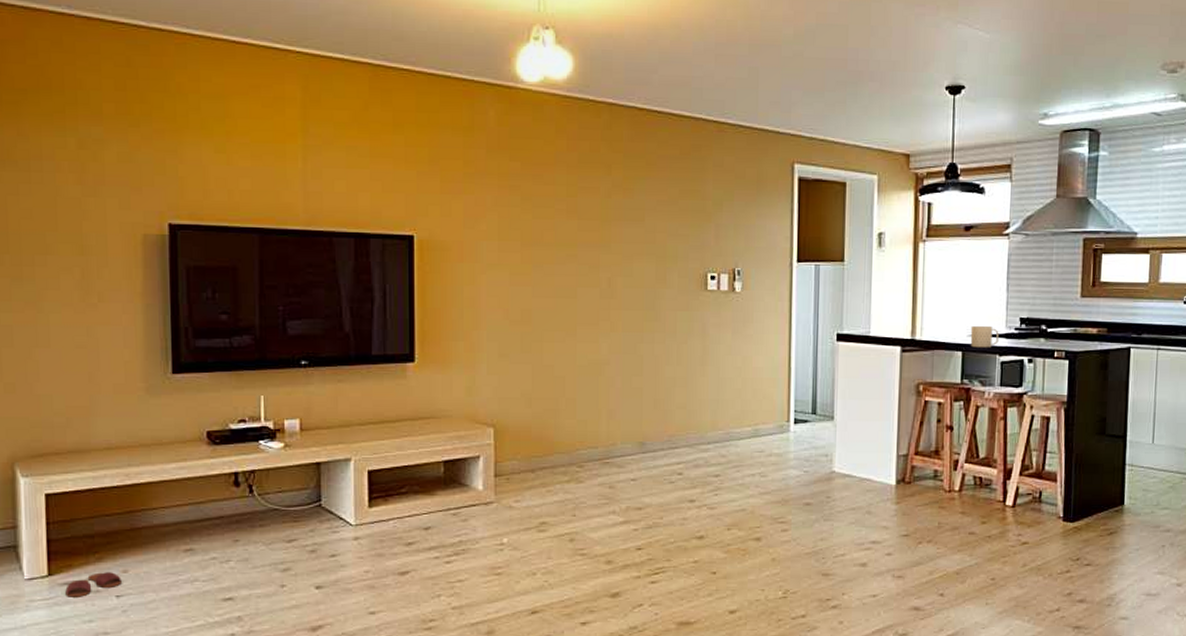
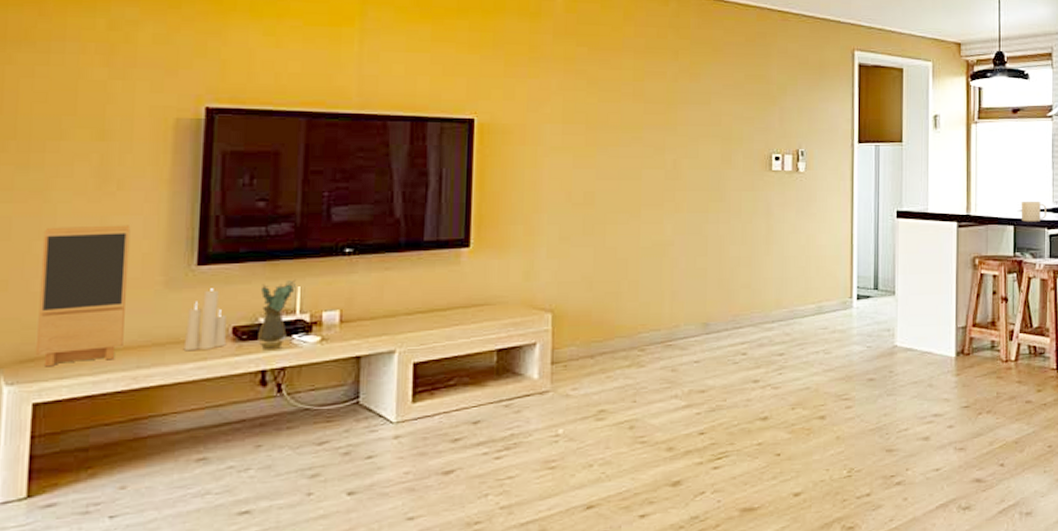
speaker: none [40,334,115,462] -> present [37,225,131,367]
slippers: present [65,572,122,597] -> none [47,489,118,522]
candle: none [166,395,203,453] -> present [183,288,227,352]
vase: none [229,389,259,454] -> present [258,279,296,351]

